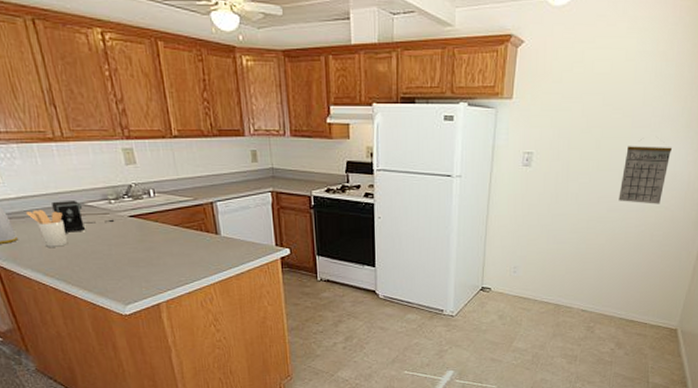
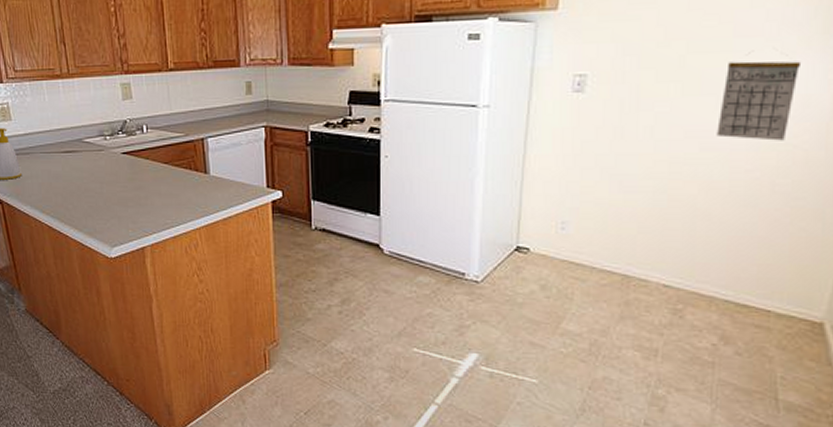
utensil holder: present [25,210,67,247] -> none [30,146,64,184]
coffee maker: present [52,201,115,233] -> none [54,137,109,169]

